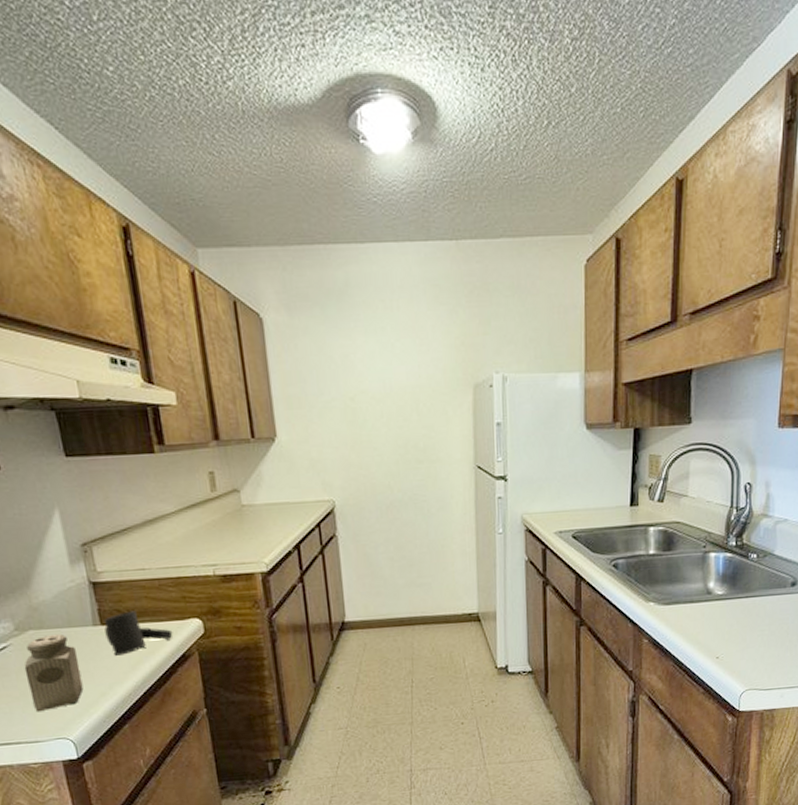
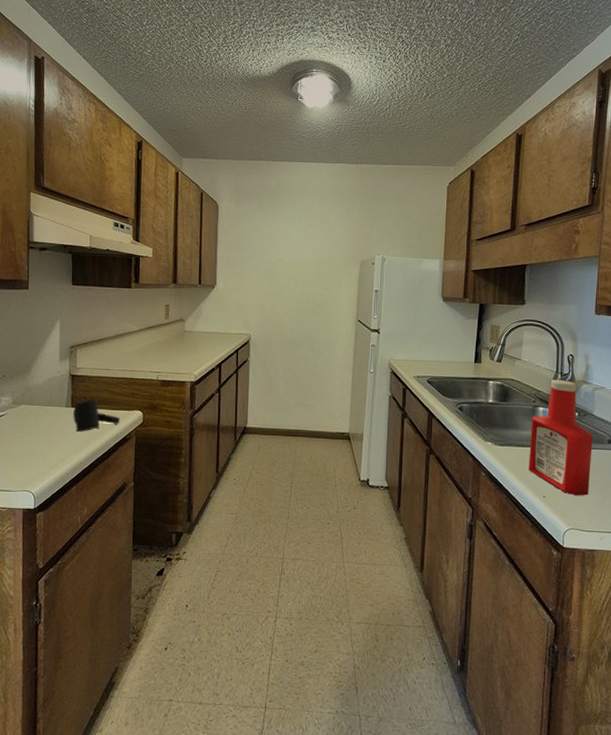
salt shaker: present [24,633,84,712] -> none [12,409,51,468]
ketchup bottle: none [699,516,774,652] -> present [529,380,593,496]

